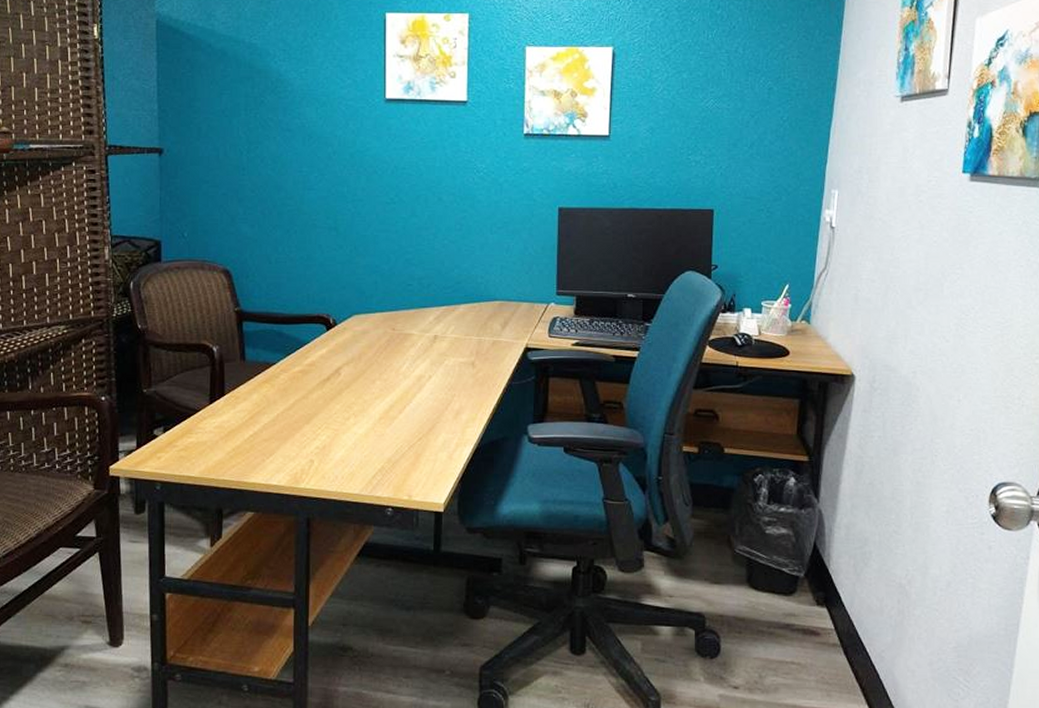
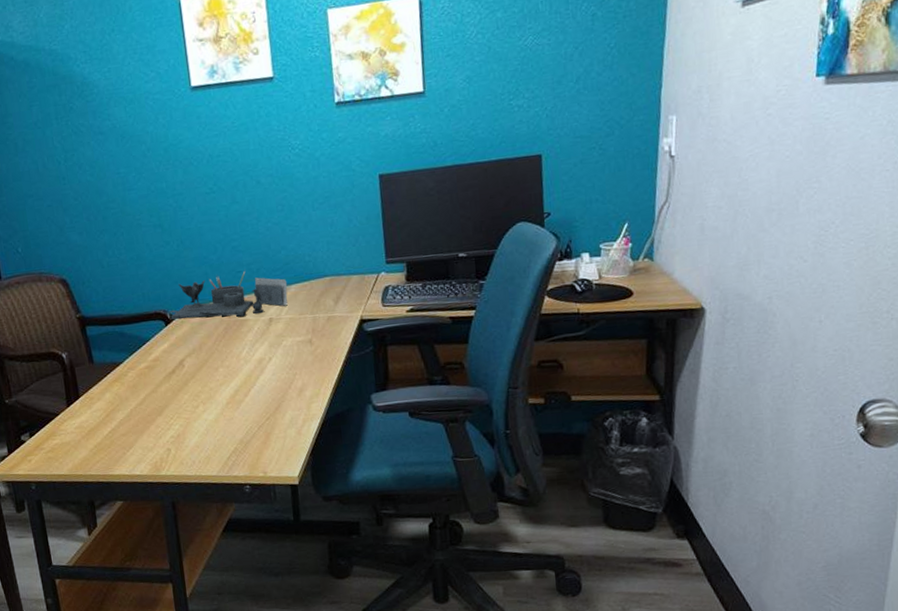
desk organizer: none [332,283,457,330] -> present [168,269,288,320]

